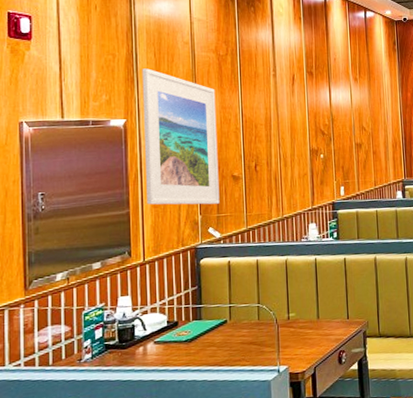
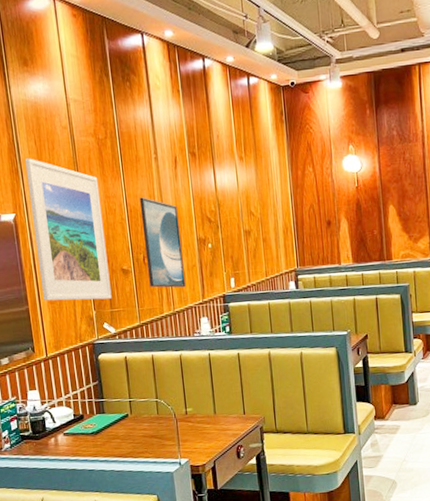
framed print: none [255,109,296,195] -> present [139,197,186,288]

